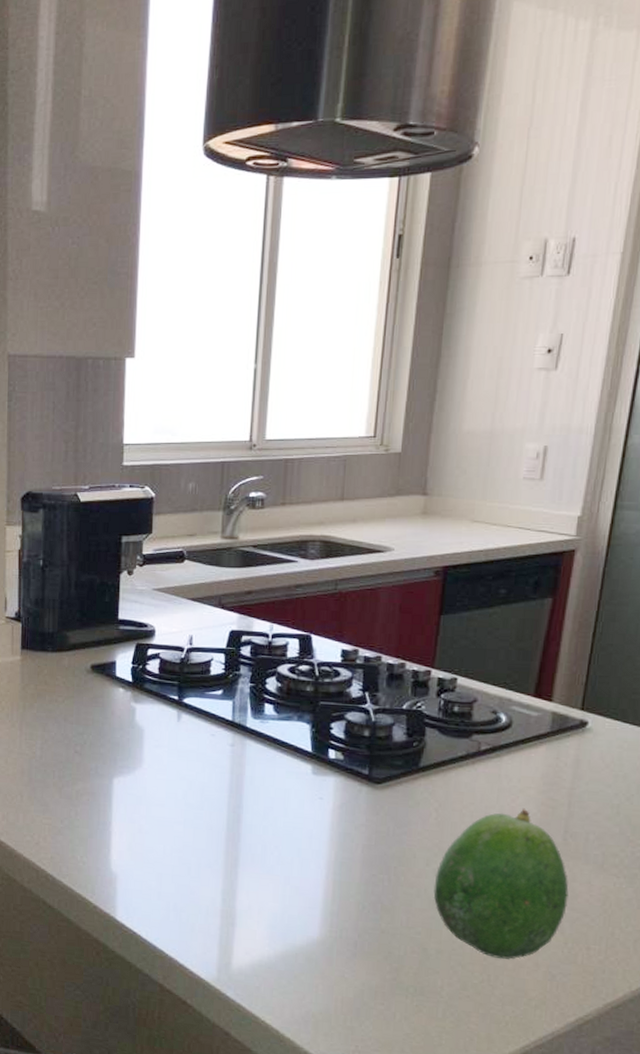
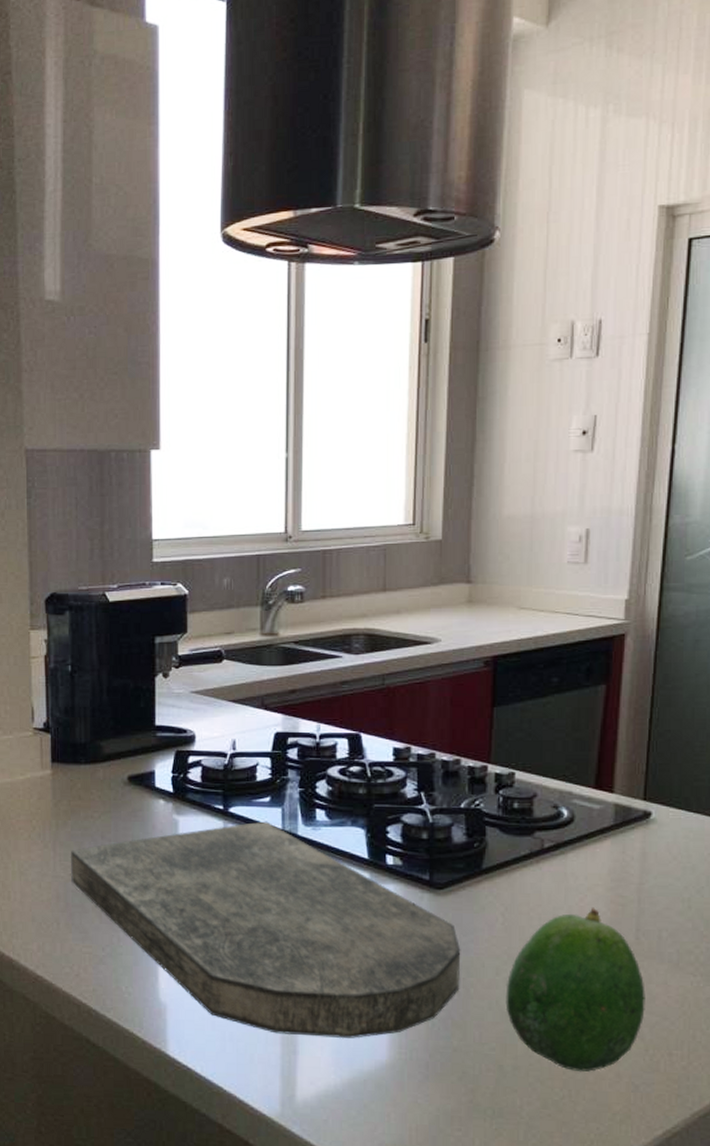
cutting board: none [34,712,394,916] -> present [70,821,461,1039]

